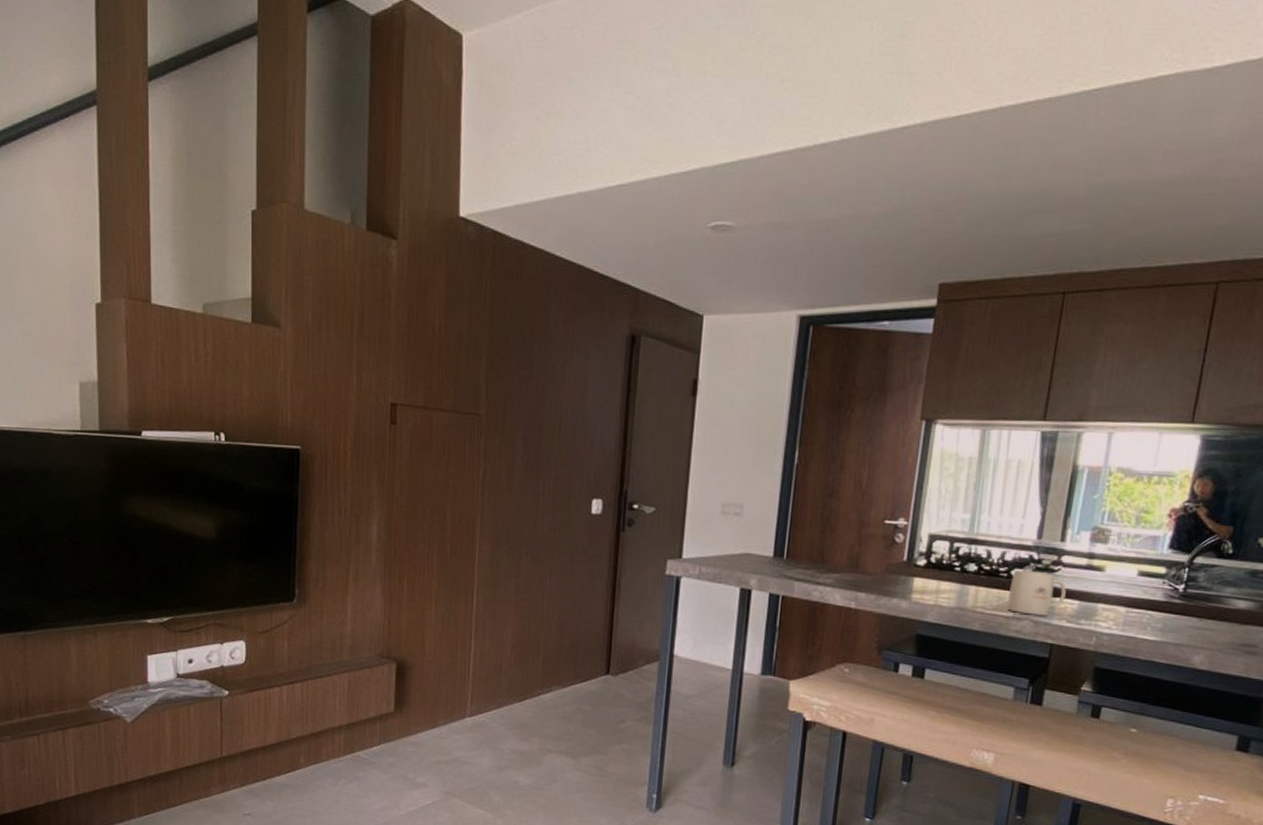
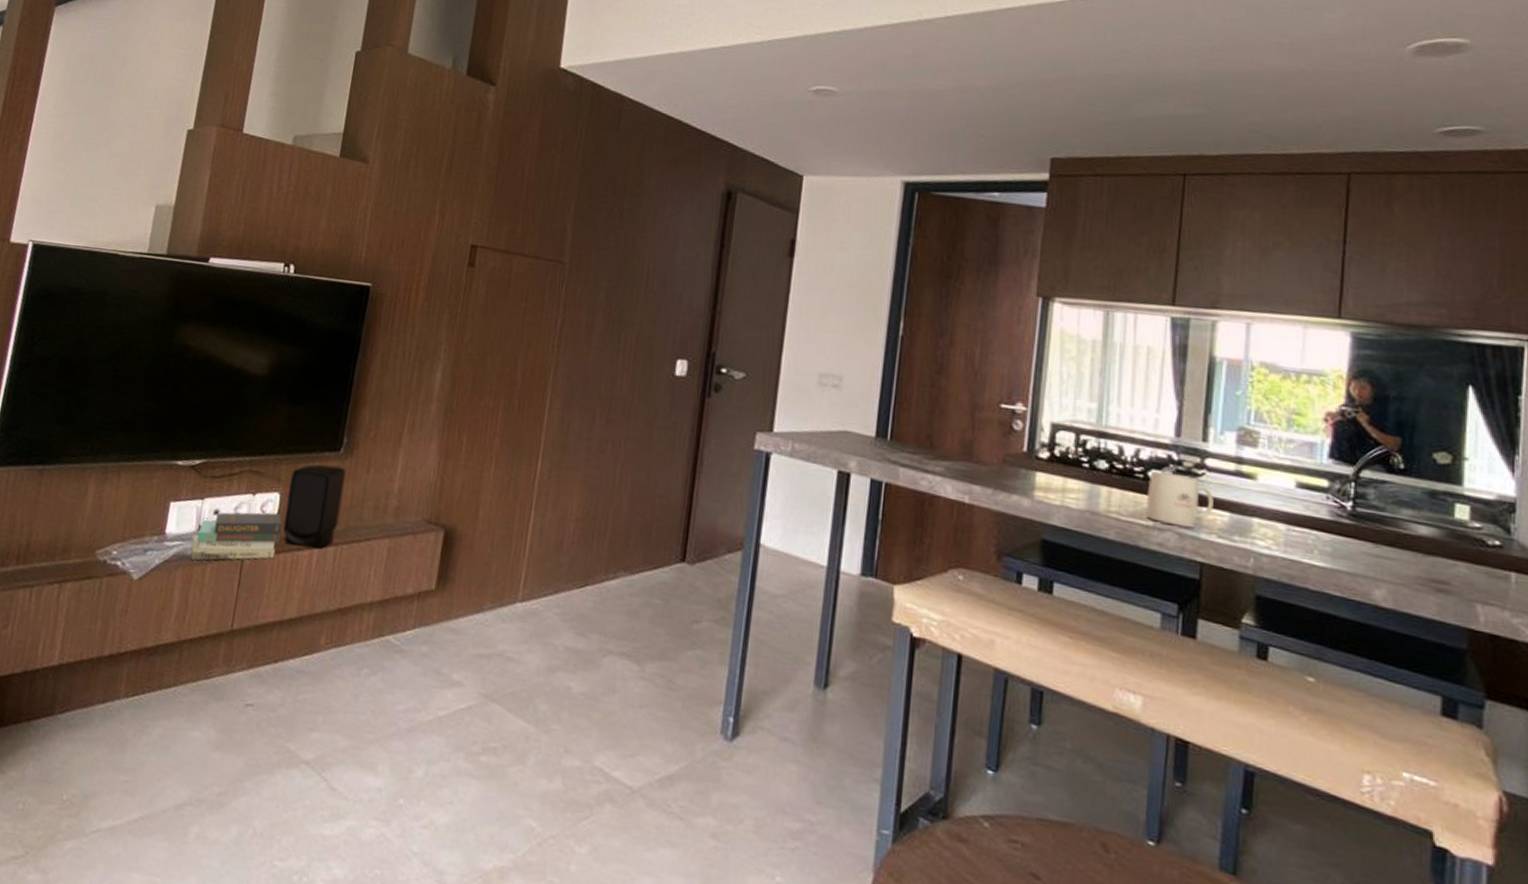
books: none [173,658,252,703] -> present [190,512,282,561]
speaker: none [251,613,302,685] -> present [283,463,346,549]

